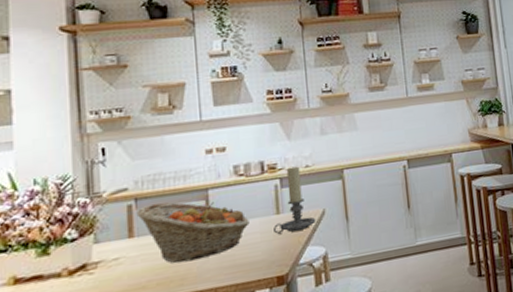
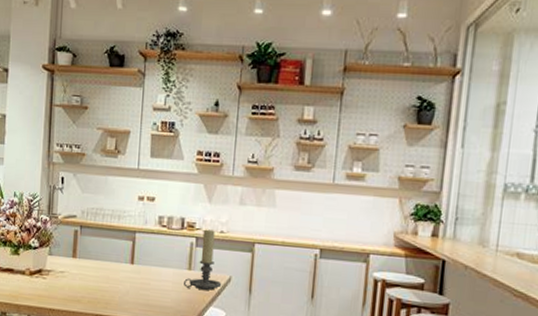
fruit basket: present [136,202,250,263] -> none [80,233,165,291]

